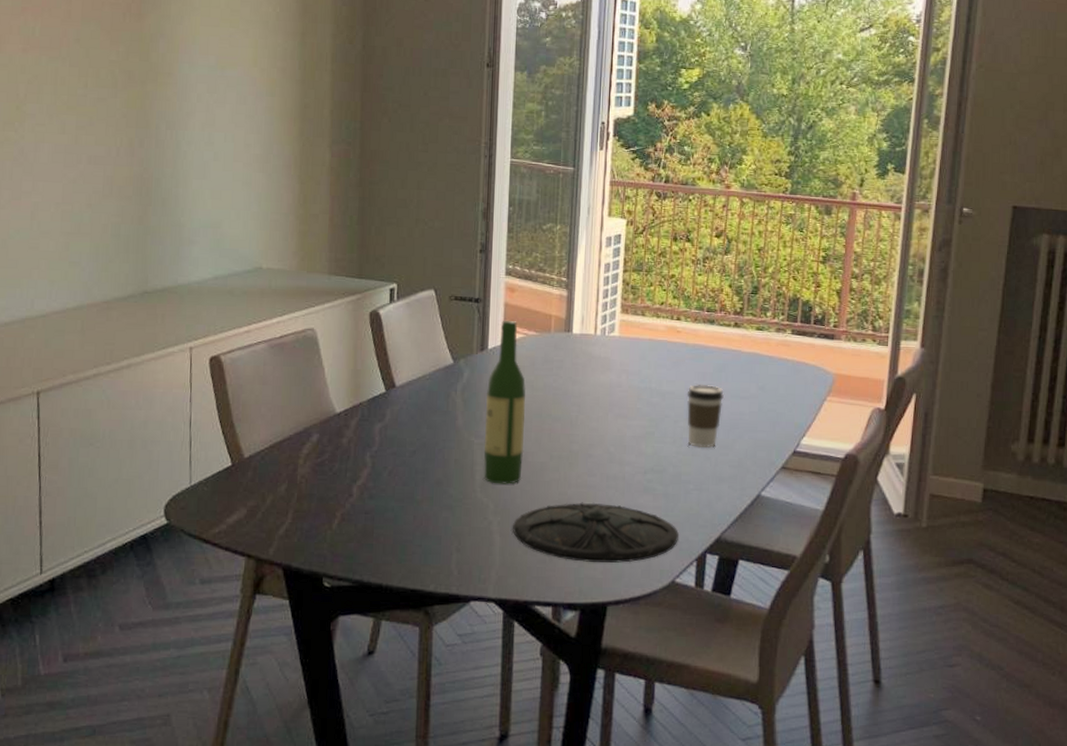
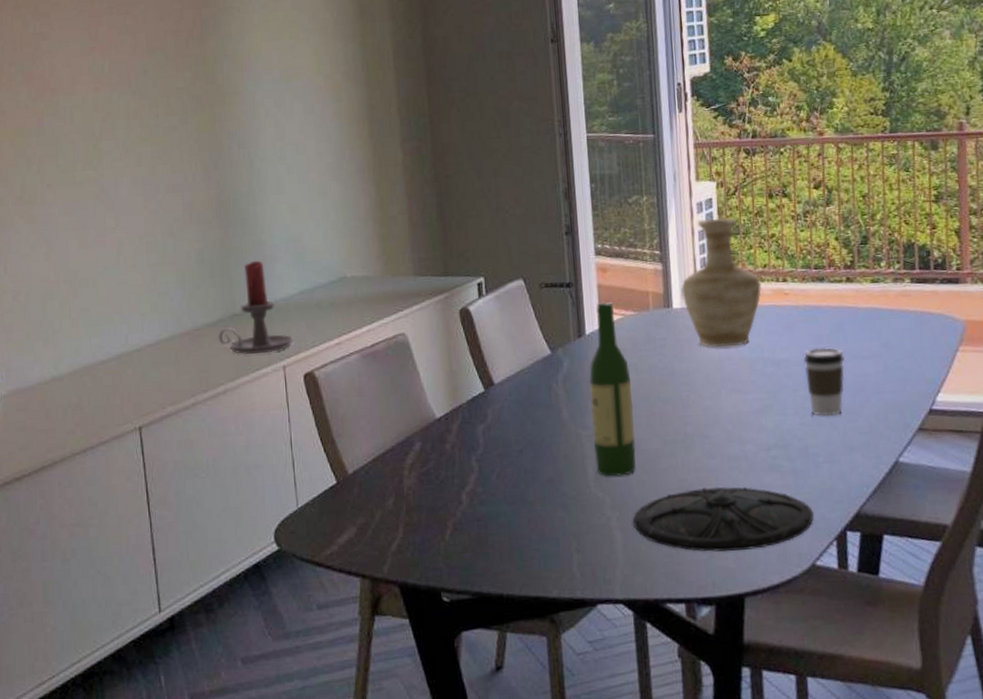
candle holder: none [128,241,203,333] -> present [219,260,294,355]
vase: none [582,253,656,375] -> present [681,218,761,348]

